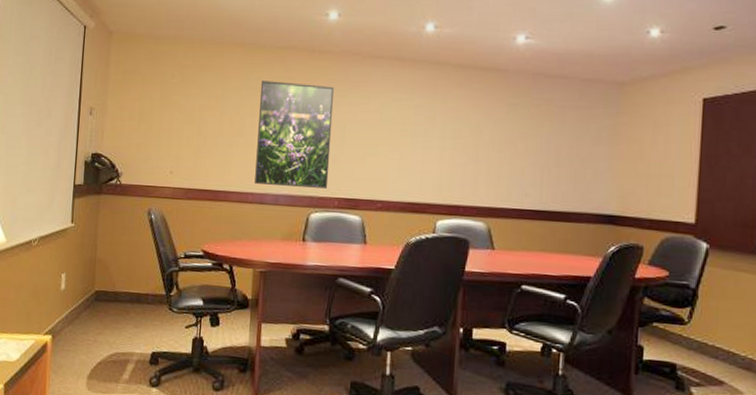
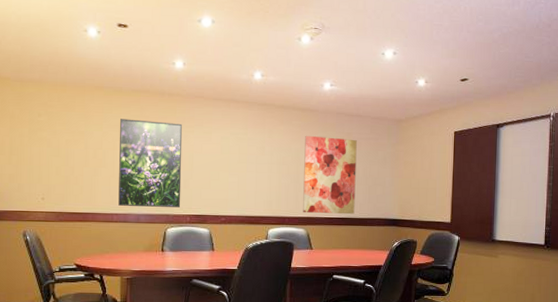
wall art: none [483,102,560,207] -> present [303,135,357,215]

